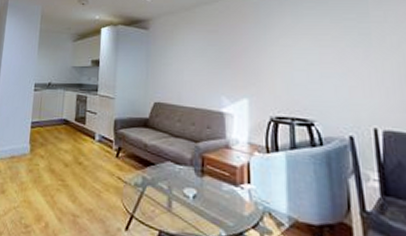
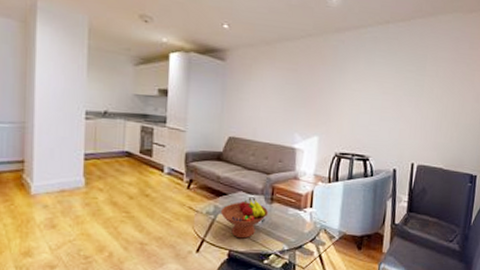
fruit bowl: none [149,168,199,218] -> present [221,197,268,239]

